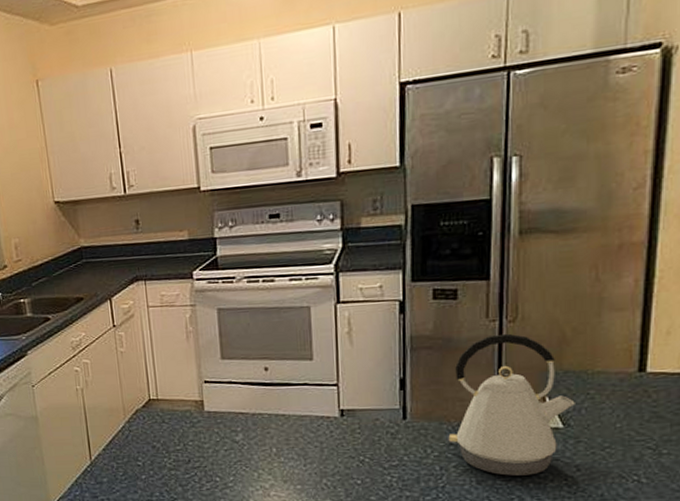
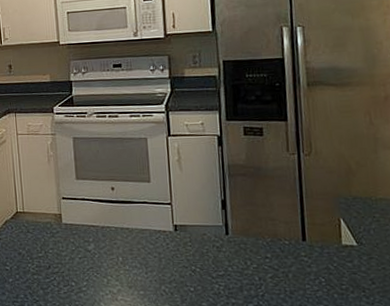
kettle: present [448,333,575,476] -> none [264,164,365,287]

